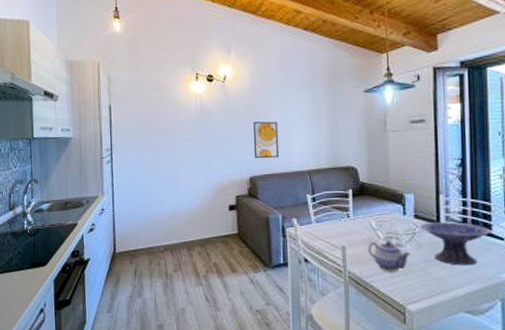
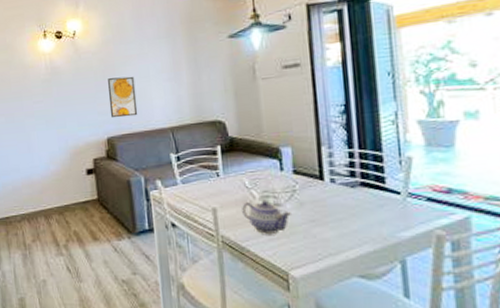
decorative bowl: present [419,222,492,266] -> none [299,176,386,225]

